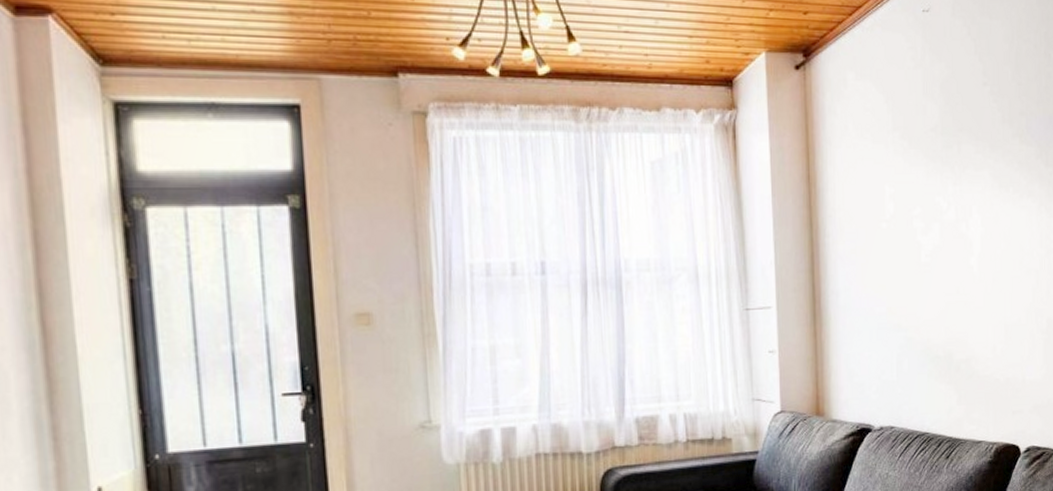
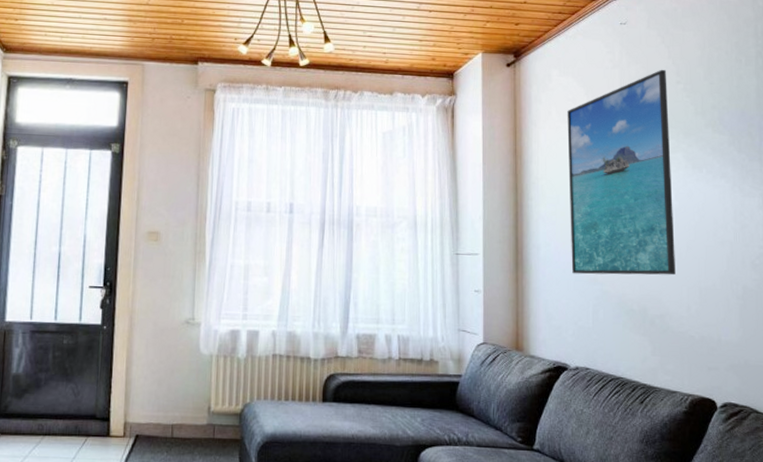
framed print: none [865,68,981,321] -> present [567,69,675,276]

